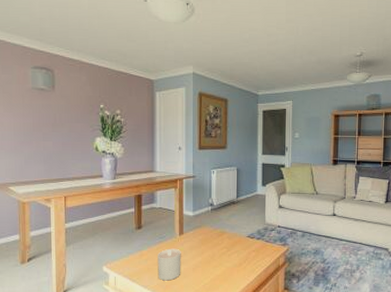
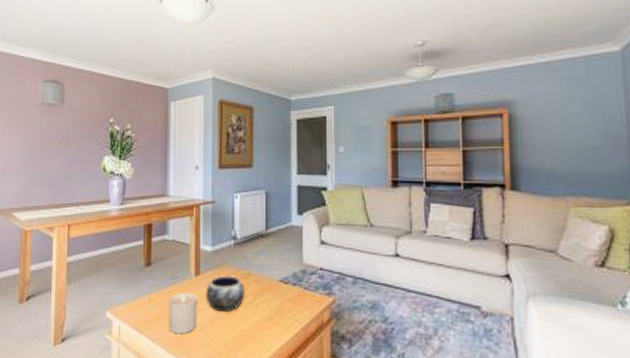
decorative bowl: none [188,234,219,261] -> present [205,275,244,312]

